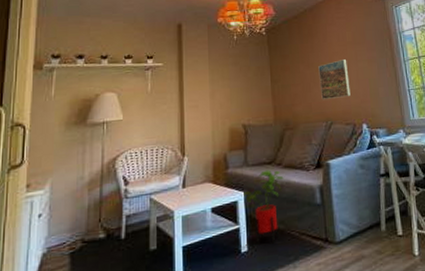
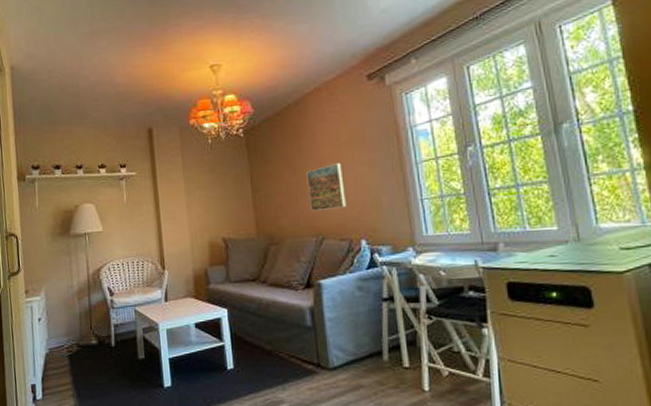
house plant: present [241,170,284,245] -> none [224,287,270,363]

